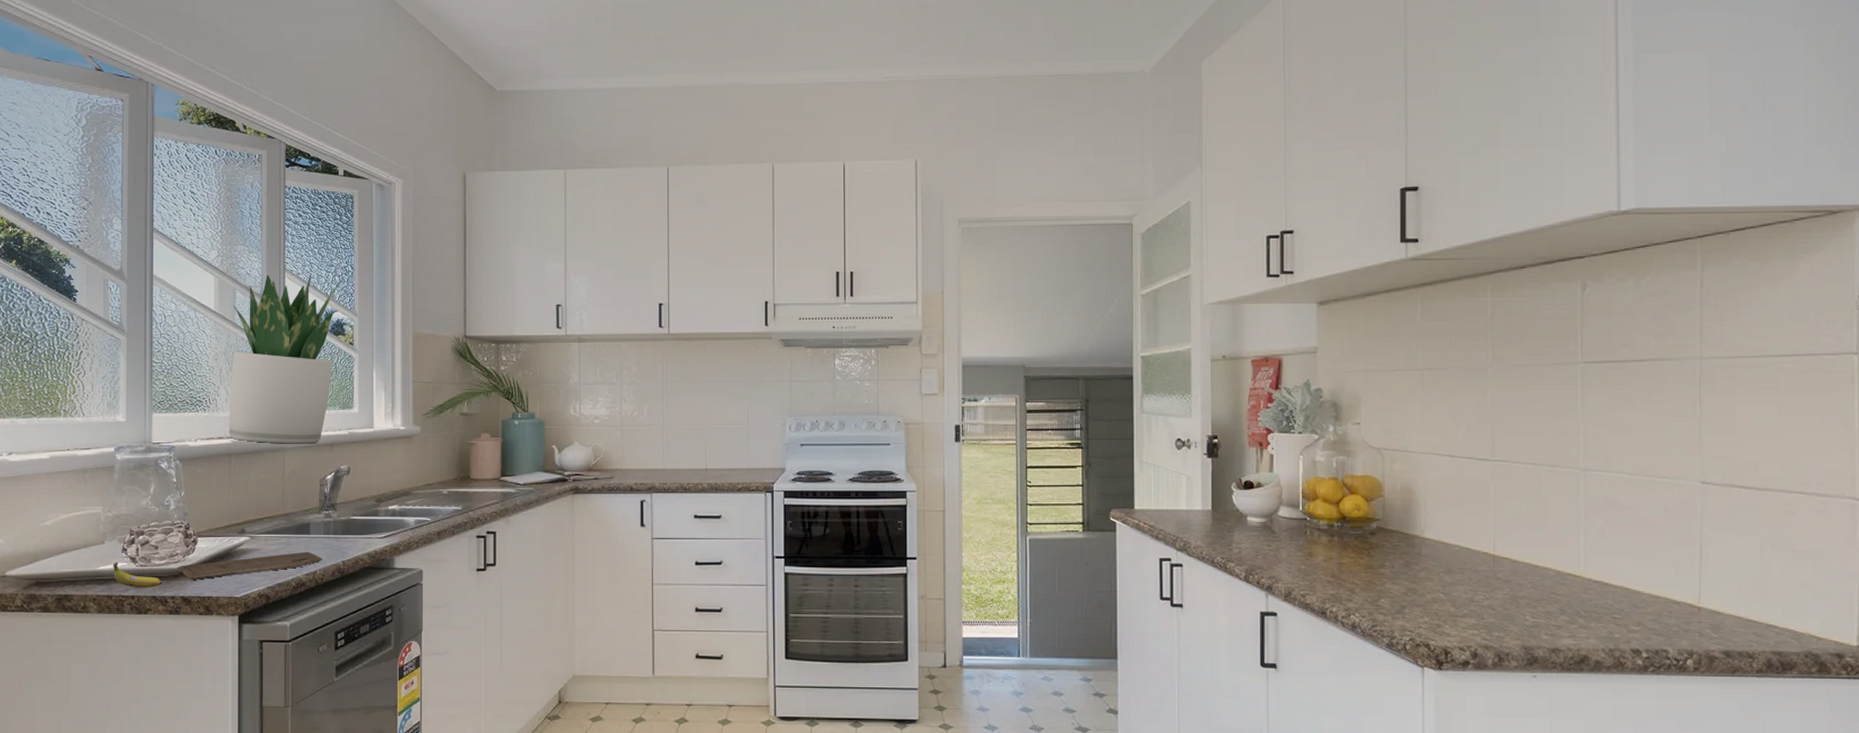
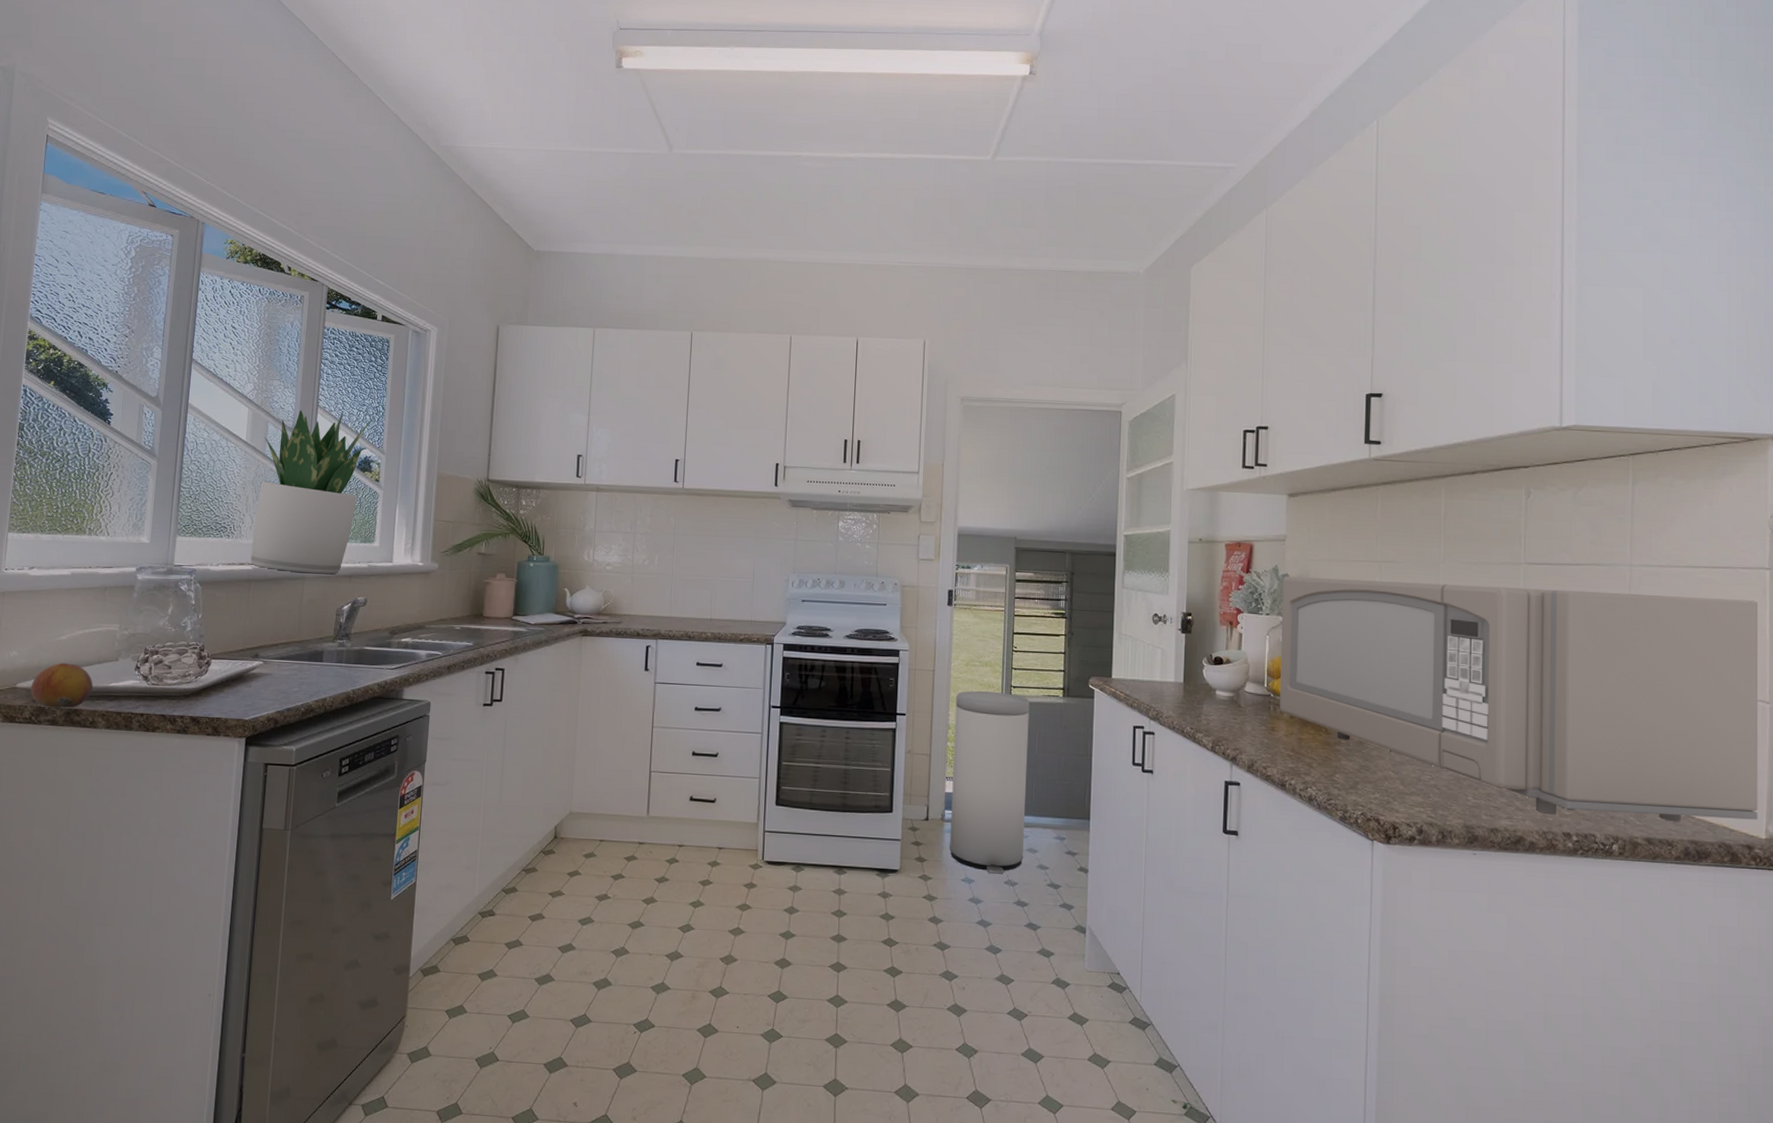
fruit: none [20,548,81,594] -> present [30,662,93,708]
fruit: present [112,561,162,588] -> none [124,678,172,707]
cutting board: present [176,551,322,580] -> none [188,678,333,701]
pedal bin: none [969,530,1049,720] -> present [950,691,1030,874]
microwave: none [1316,388,1849,632] -> present [1279,576,1759,822]

